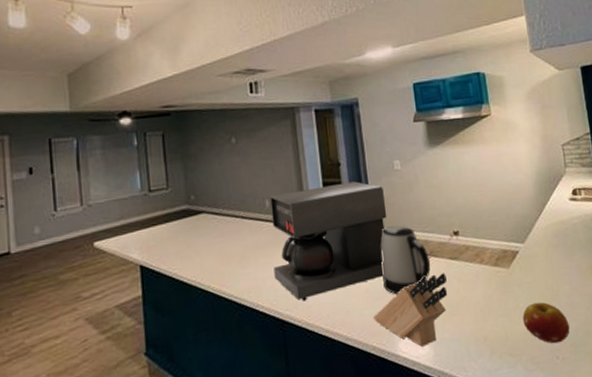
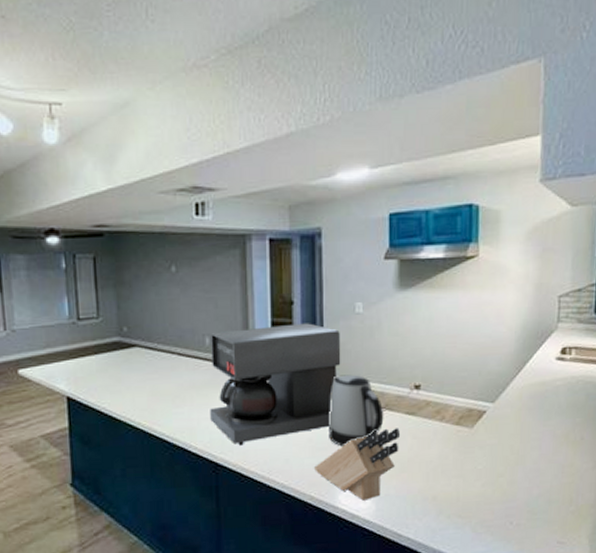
fruit: present [522,302,570,344] -> none [479,466,531,509]

